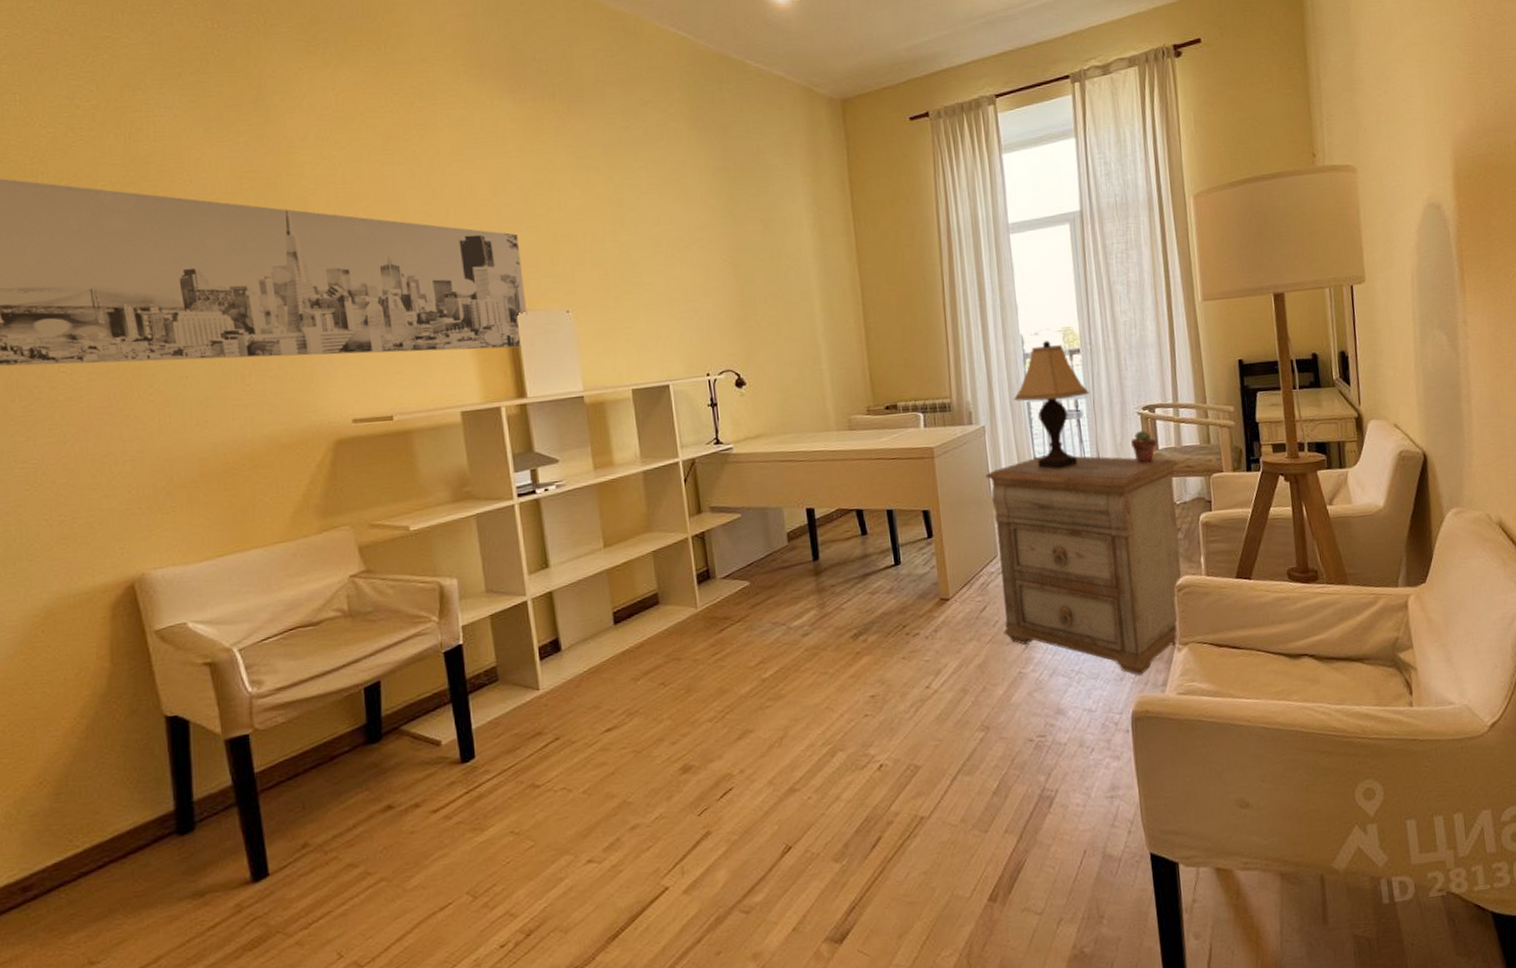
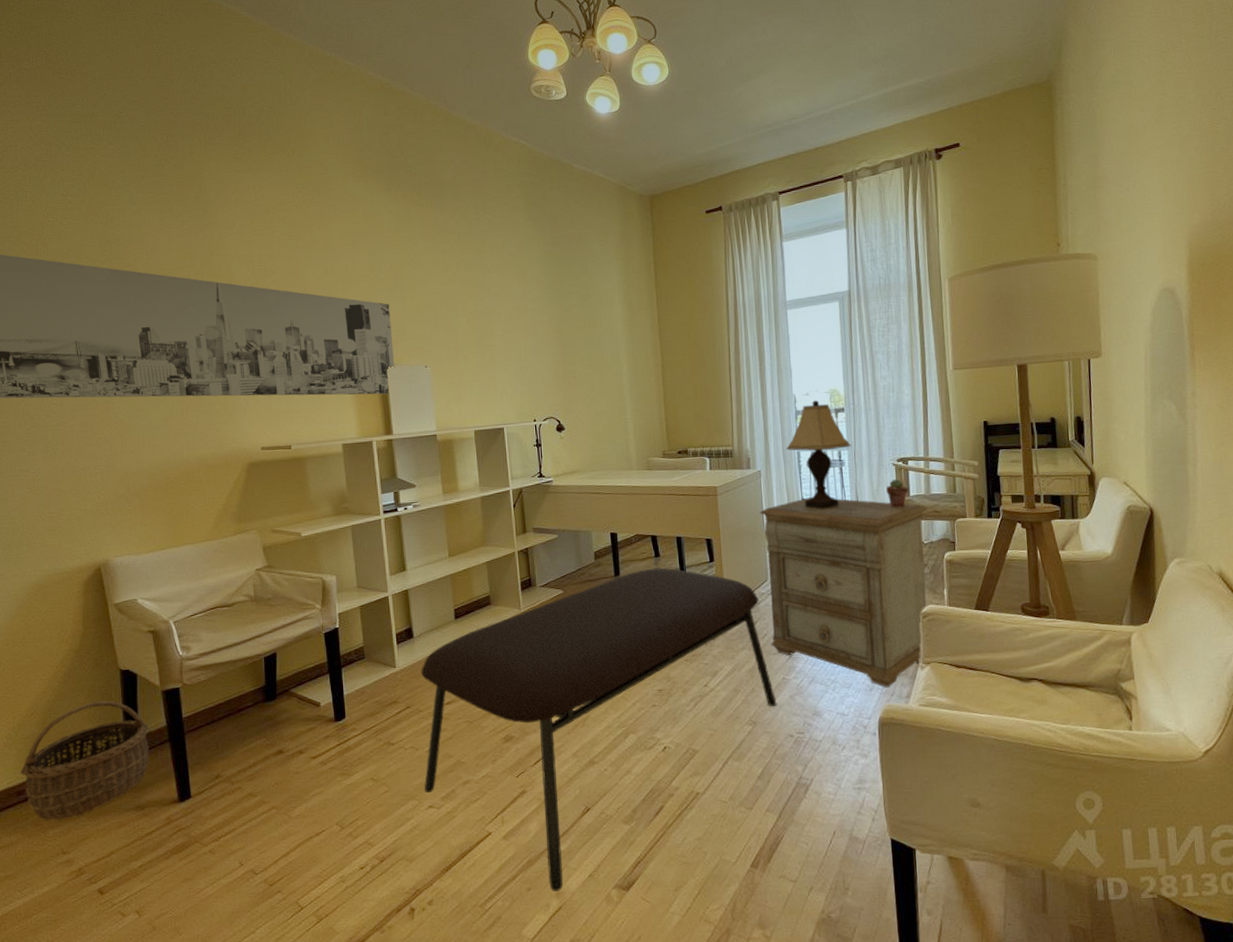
wicker basket: none [26,757,210,923] -> present [20,700,149,821]
coffee table: none [572,547,1013,953] -> present [421,567,777,891]

